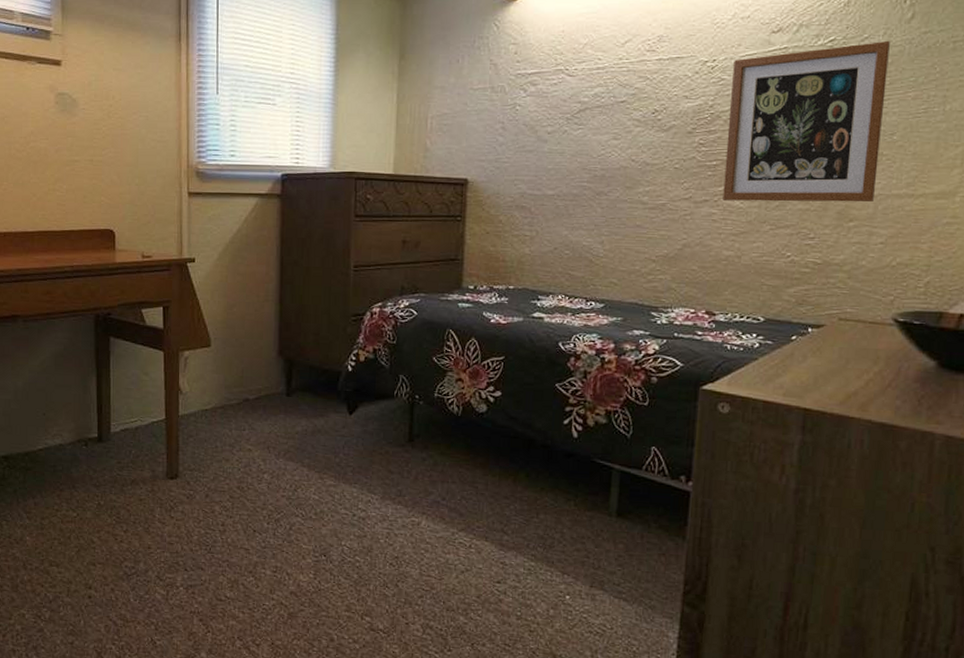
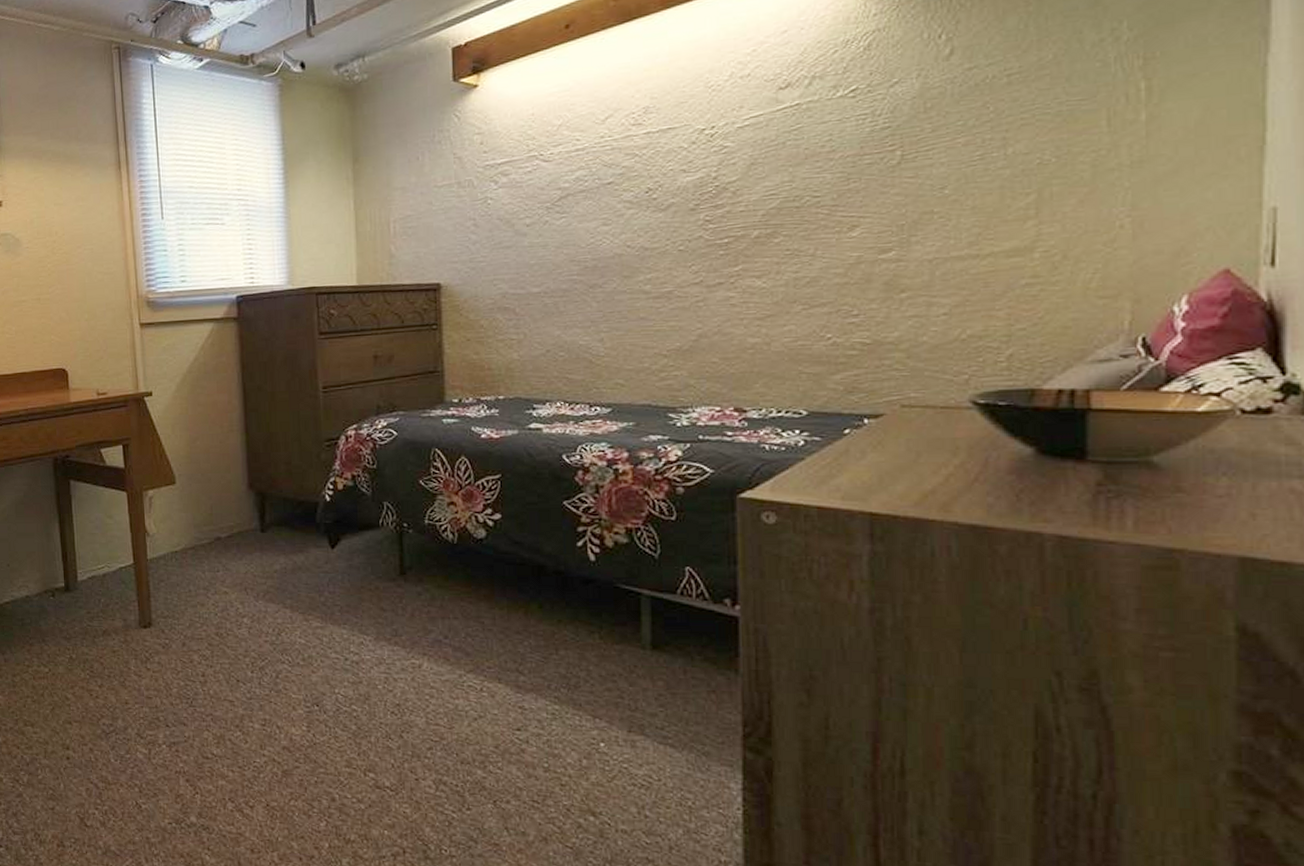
wall art: present [723,40,890,203] -> none [737,82,930,281]

